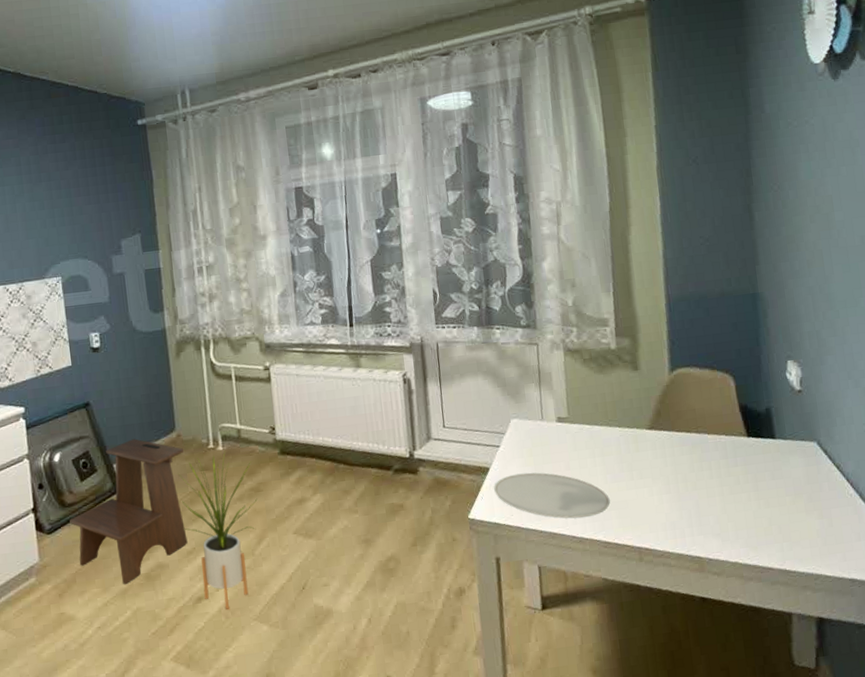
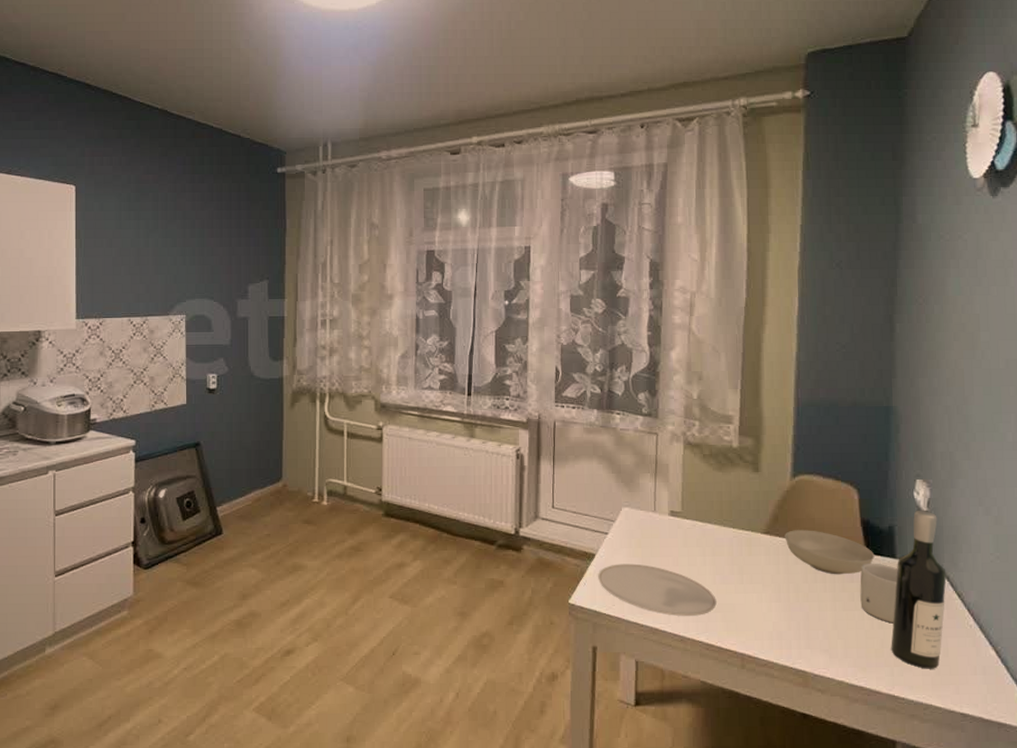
step stool: present [69,438,188,584] -> none [168,484,289,628]
house plant: present [178,451,258,609] -> none [280,506,357,666]
bowl: none [668,420,756,461] -> present [785,530,875,575]
mug: none [743,445,780,502] -> present [860,563,898,624]
bottle: none [777,389,826,541] -> present [891,510,947,669]

